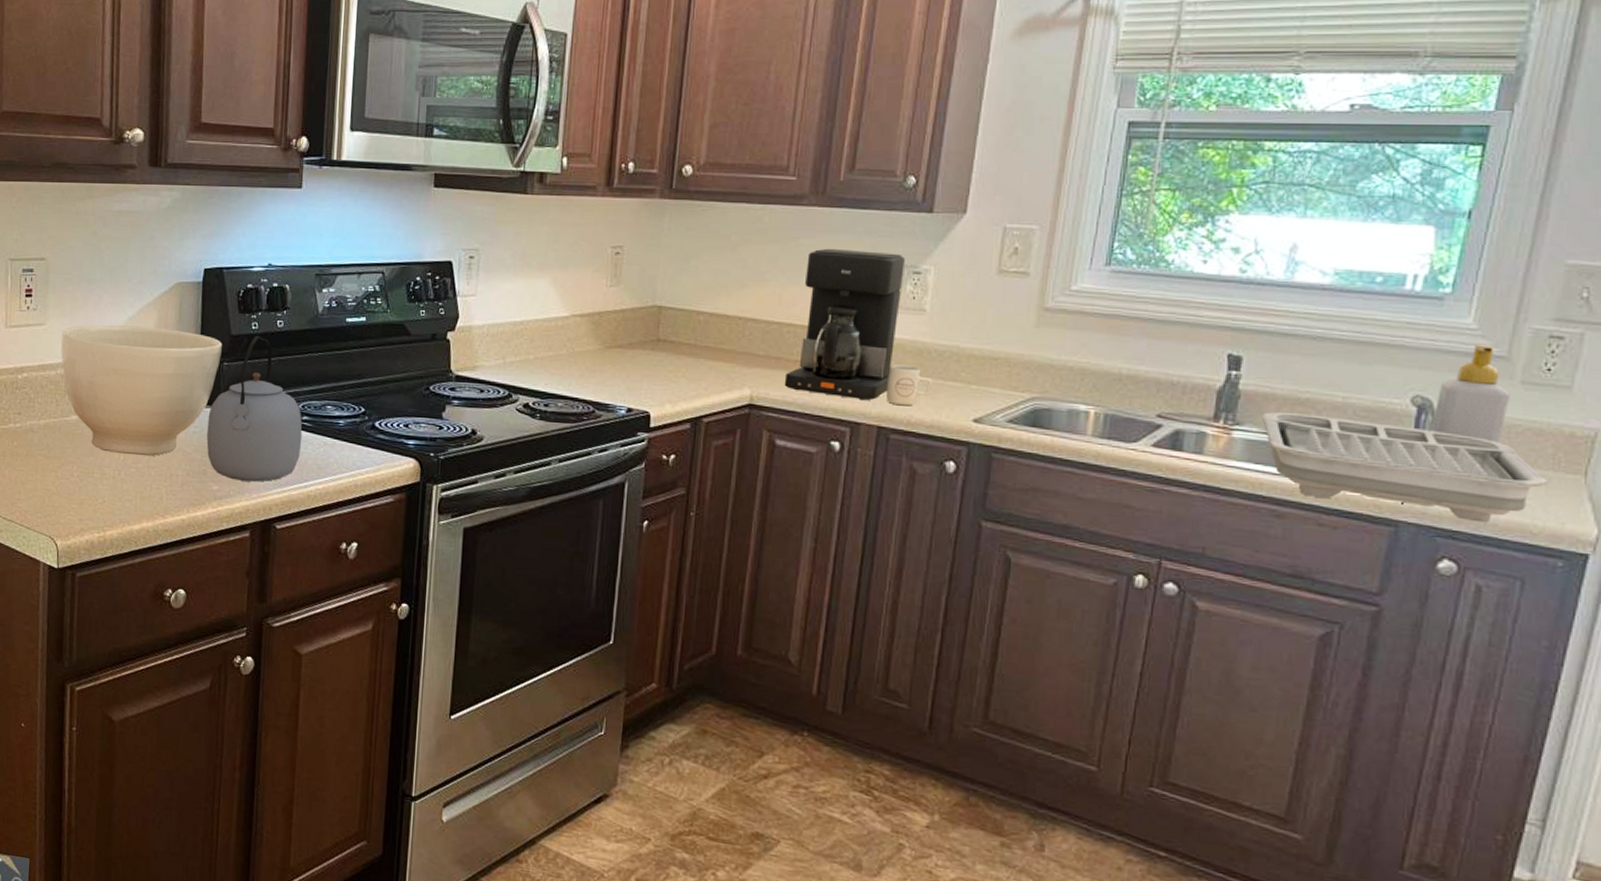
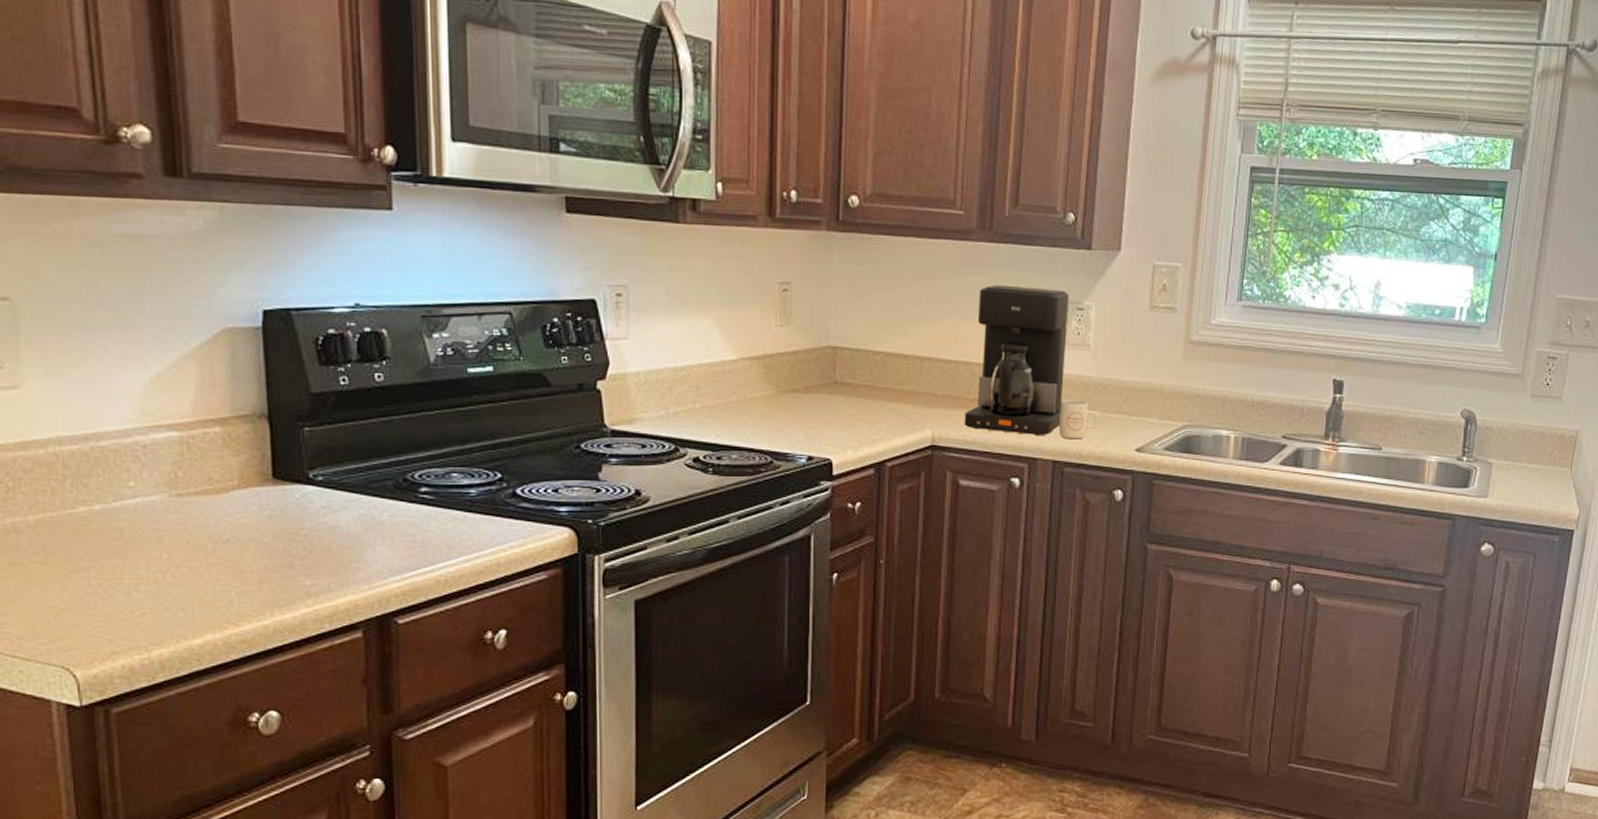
bowl: present [60,325,223,456] -> none [48,385,301,551]
teakettle: present [206,335,303,482] -> none [288,392,423,571]
dish rack: present [1261,412,1549,523] -> none [1359,429,1549,511]
soap bottle: present [1431,343,1510,443] -> none [1474,364,1524,446]

